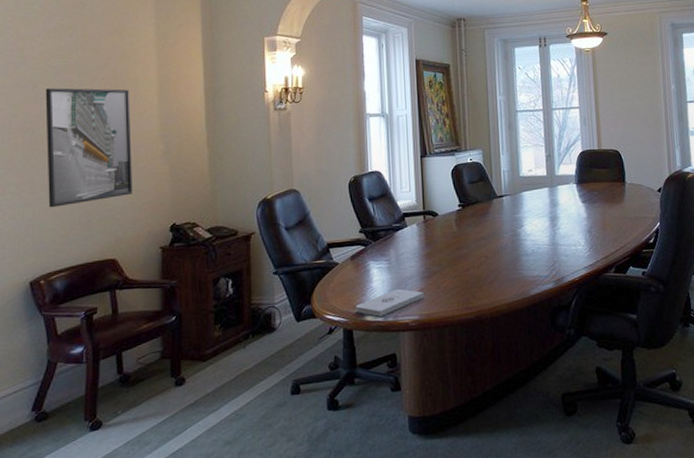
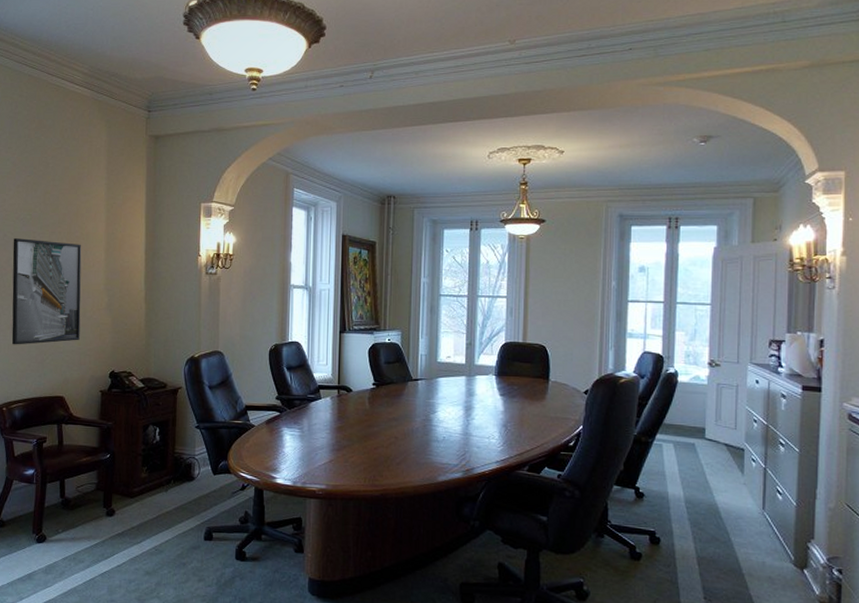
notepad: present [355,288,424,317] -> none [267,457,332,481]

